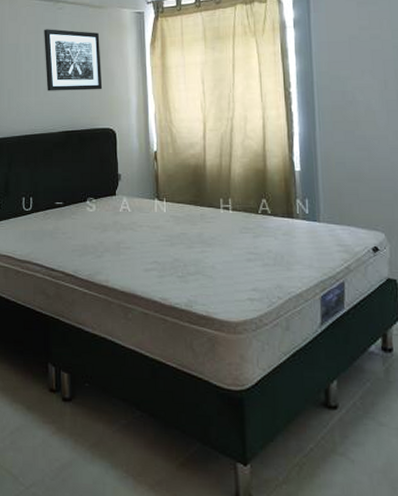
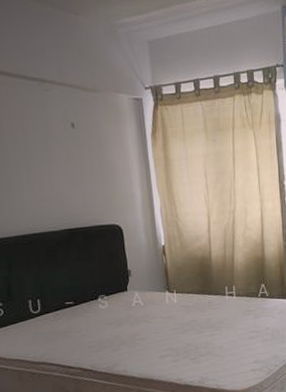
wall art: present [44,29,103,91] -> none [30,114,105,186]

